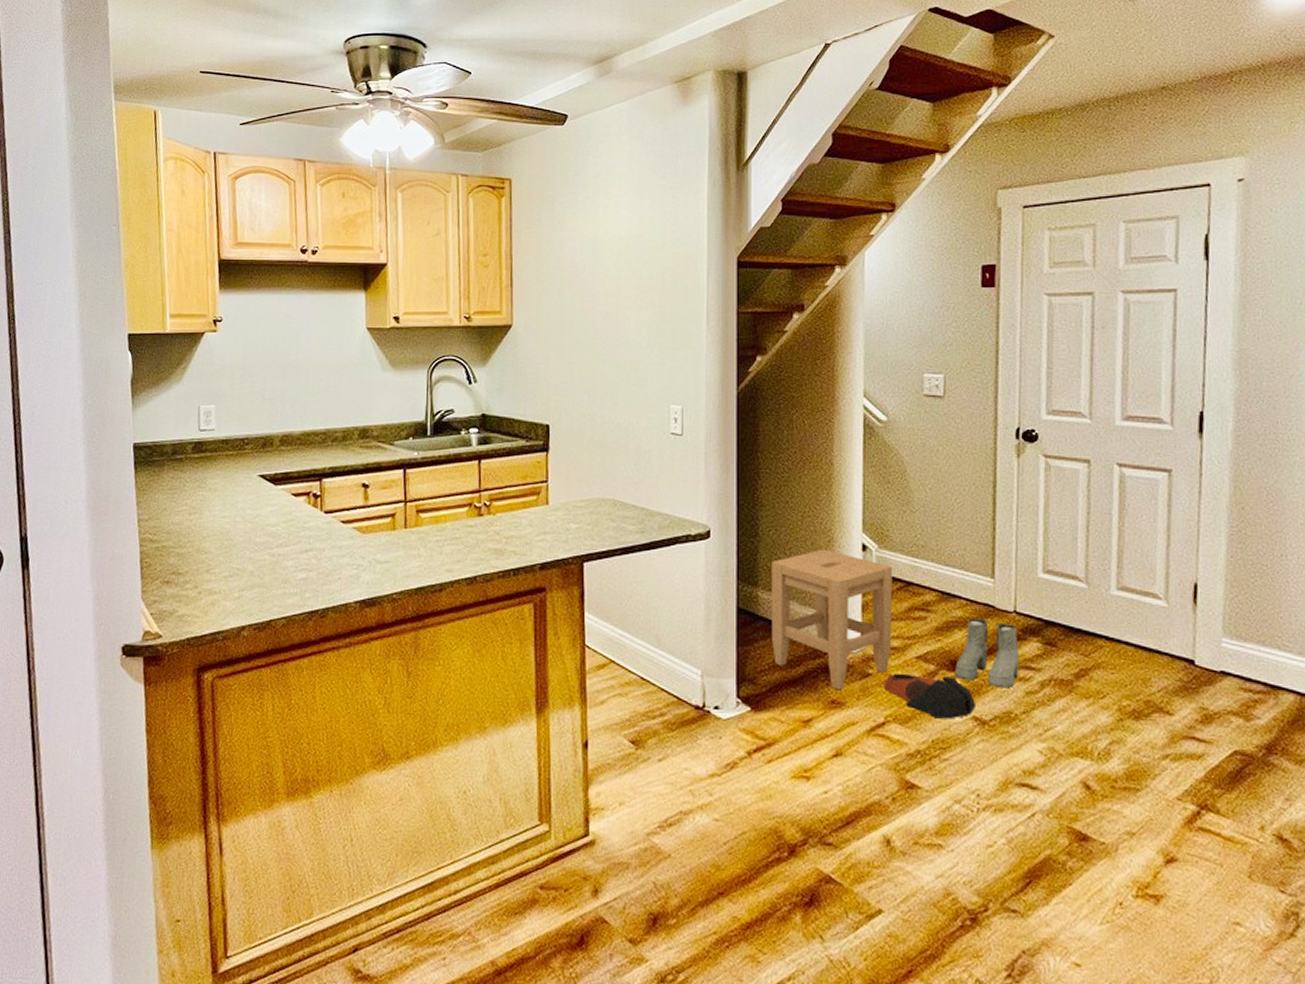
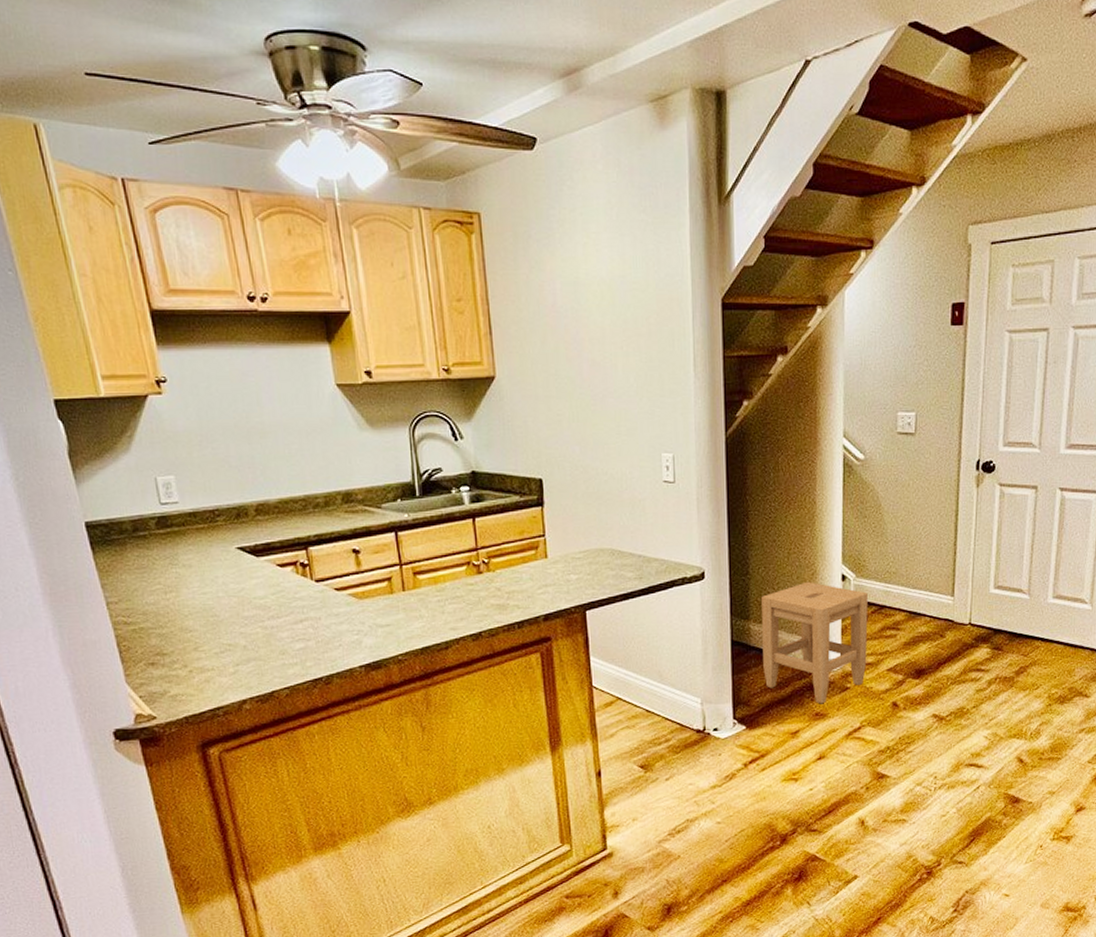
bag: present [885,673,977,719] -> none [861,683,936,719]
boots: present [955,618,1020,689] -> none [919,632,973,689]

